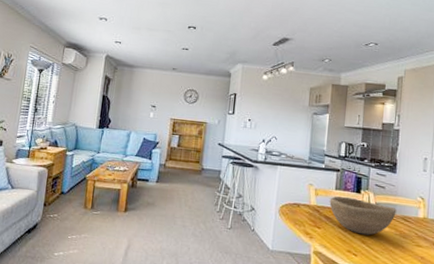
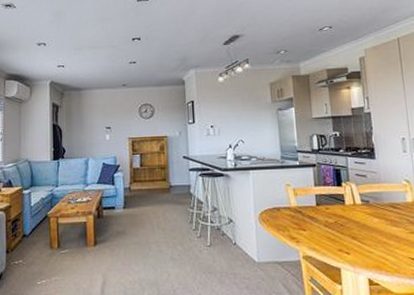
bowl: present [329,196,396,236] -> none [310,192,383,230]

